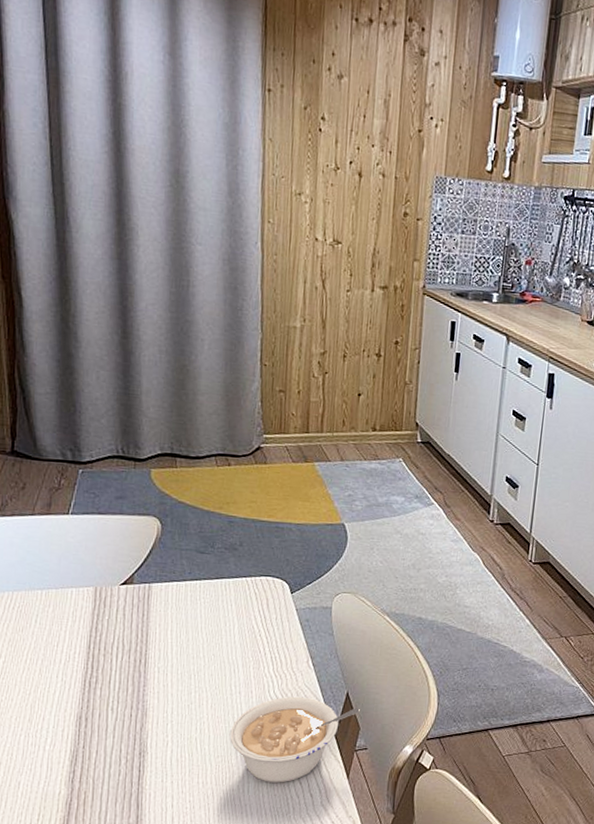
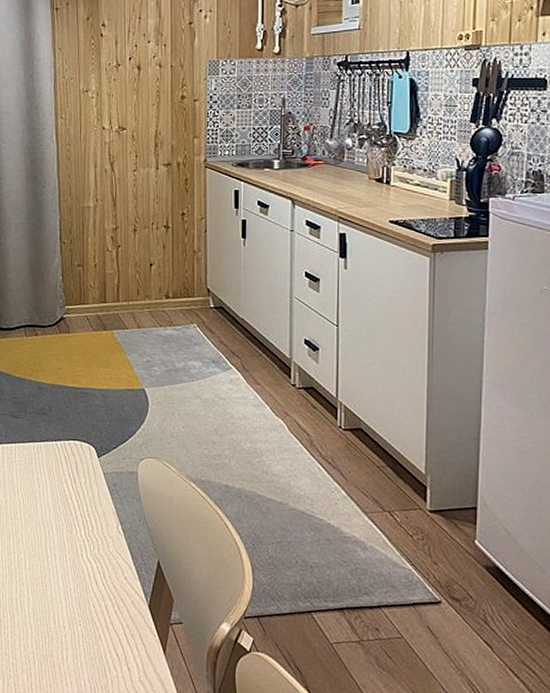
legume: present [230,696,360,783] -> none [47,562,172,653]

